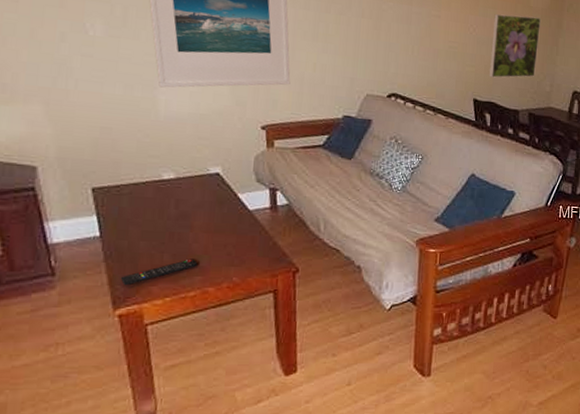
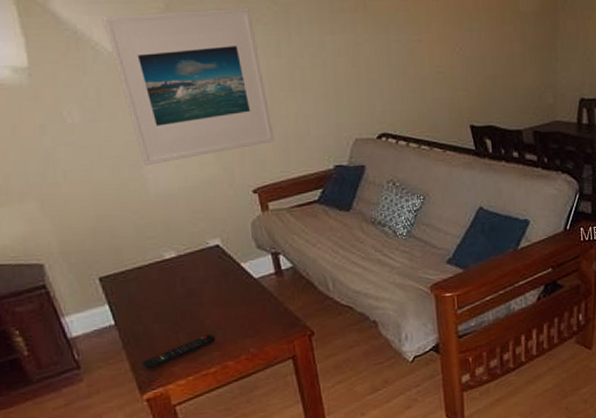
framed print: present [489,14,541,78] -> none [481,22,535,99]

